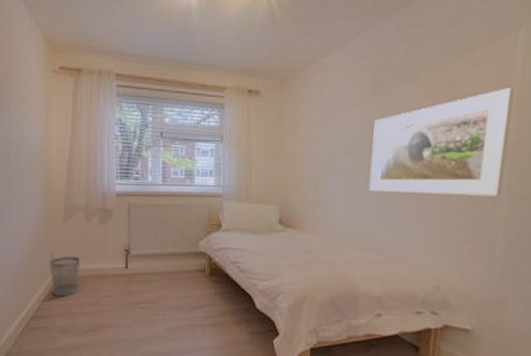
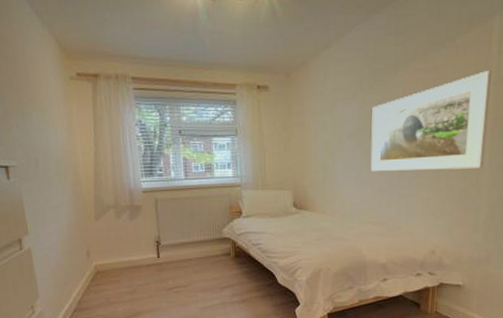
wastebasket: present [50,256,80,297] -> none [86,251,116,289]

